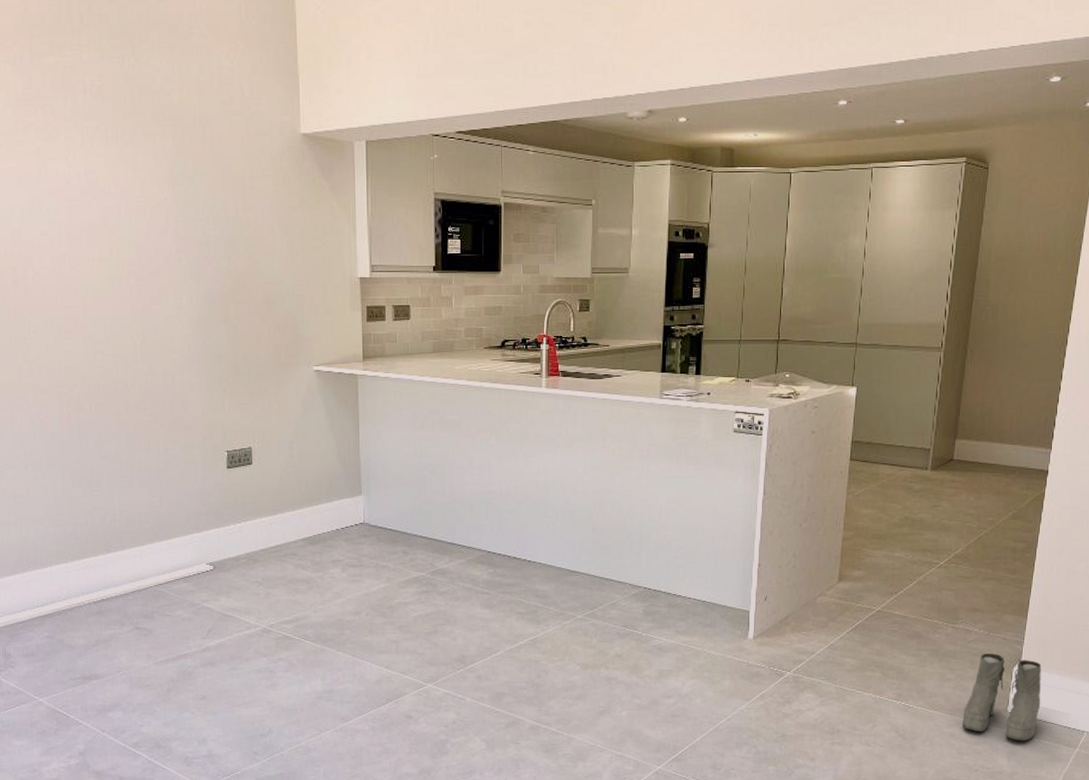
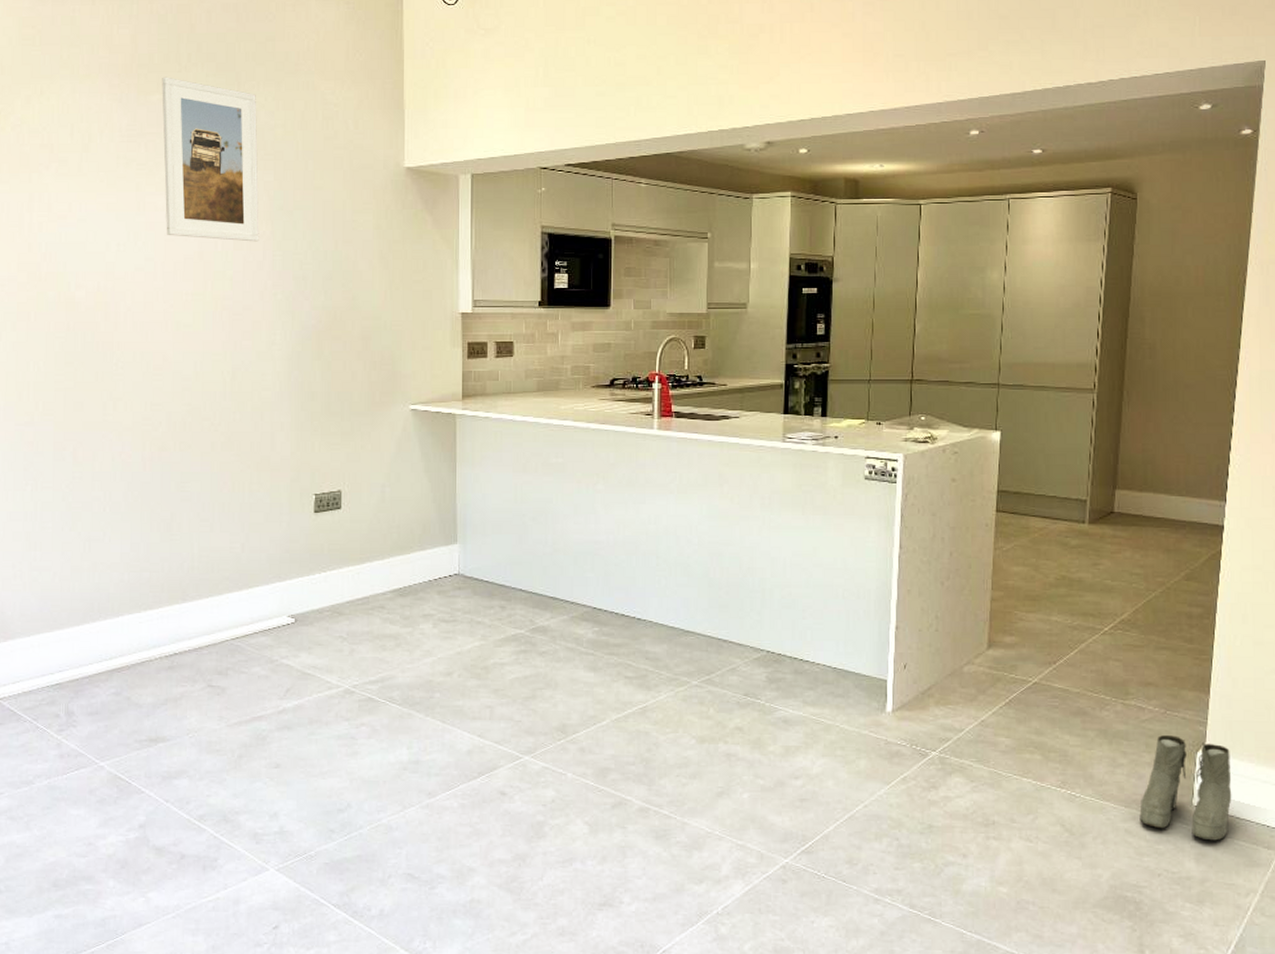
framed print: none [55,38,161,208] -> present [162,77,259,242]

